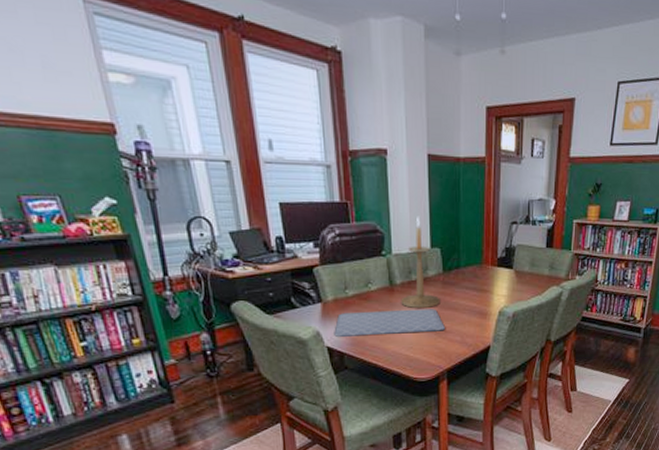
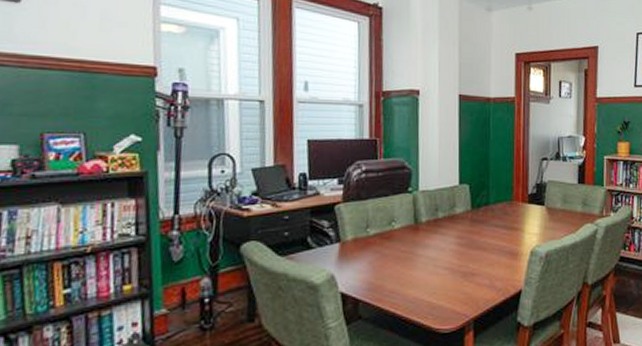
placemat: present [334,309,445,338] -> none [350,249,472,282]
candlestick: present [401,217,440,309] -> none [425,154,468,249]

